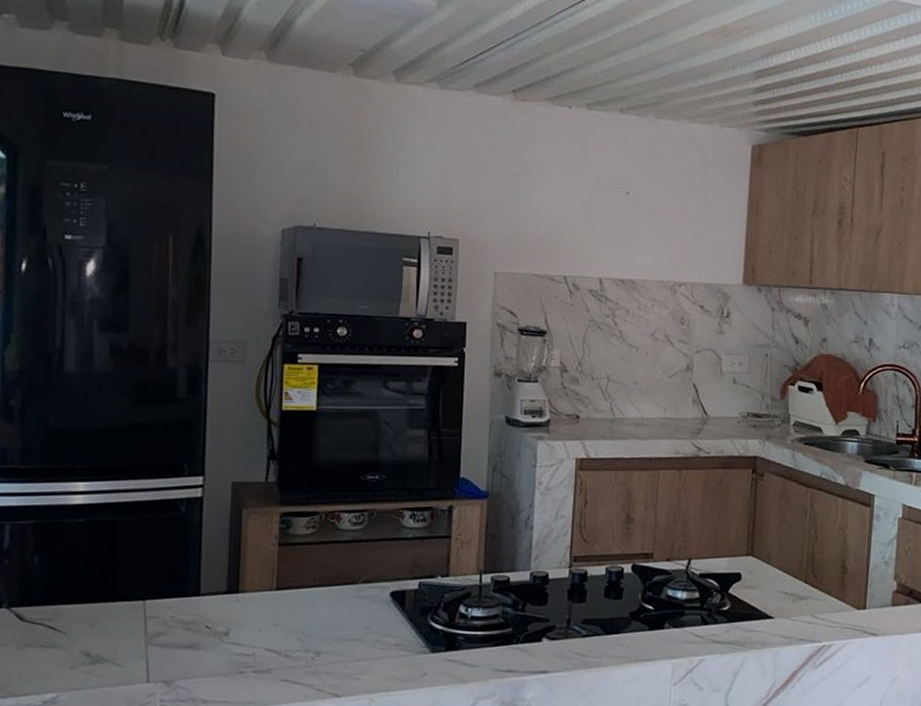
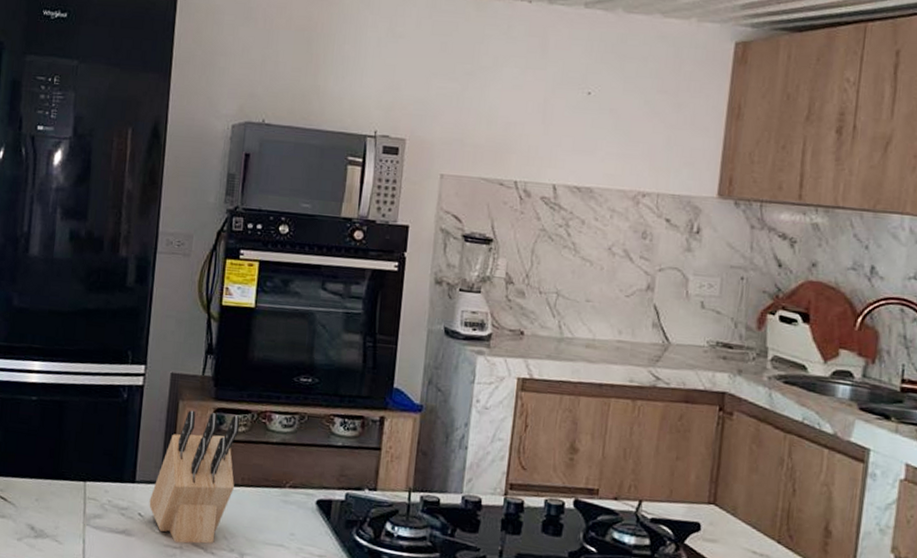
knife block: none [216,517,308,650] -> present [149,410,241,544]

